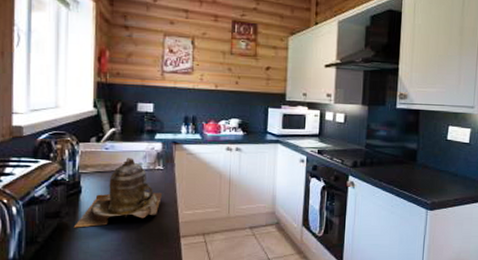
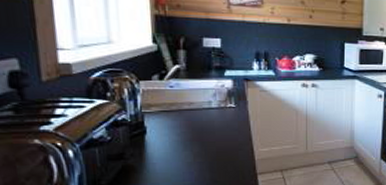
teapot: present [73,158,162,228] -> none [140,96,235,169]

